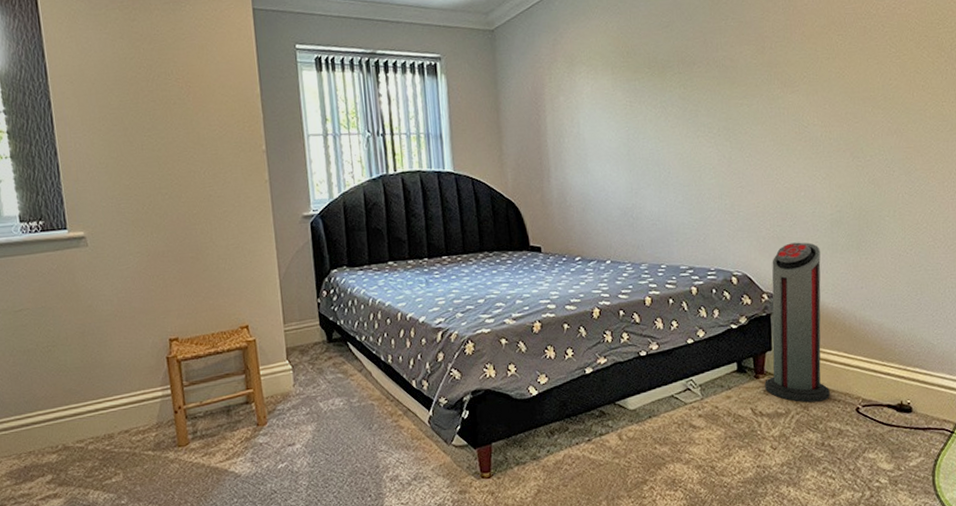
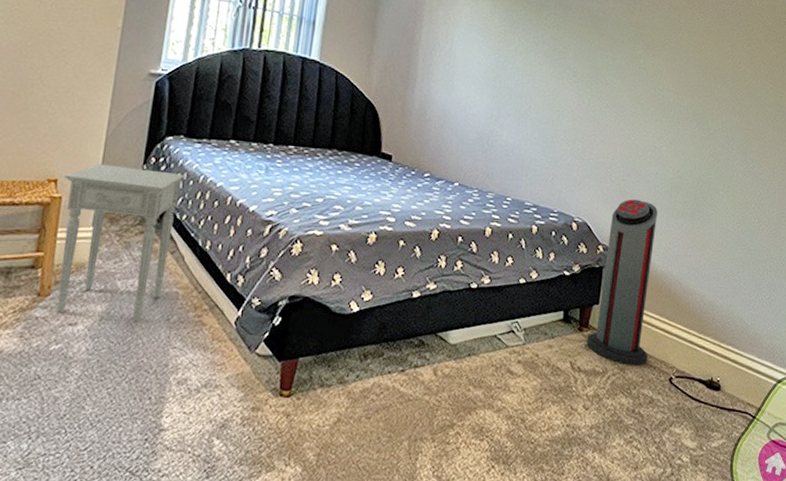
nightstand: none [253,300,360,438] -> present [56,163,185,322]

